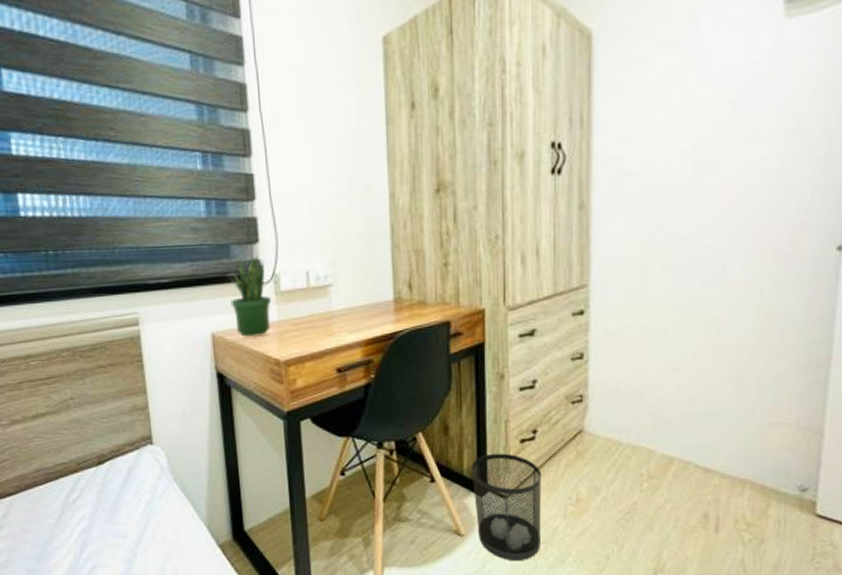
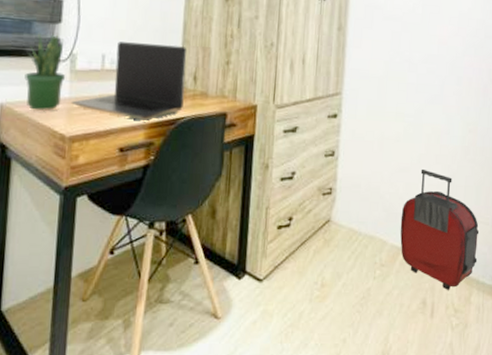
laptop computer: none [281,252,400,338] -> present [71,42,187,121]
waste bin: present [471,453,542,560] -> none [232,238,294,344]
suitcase: none [671,365,780,502] -> present [400,168,480,290]

